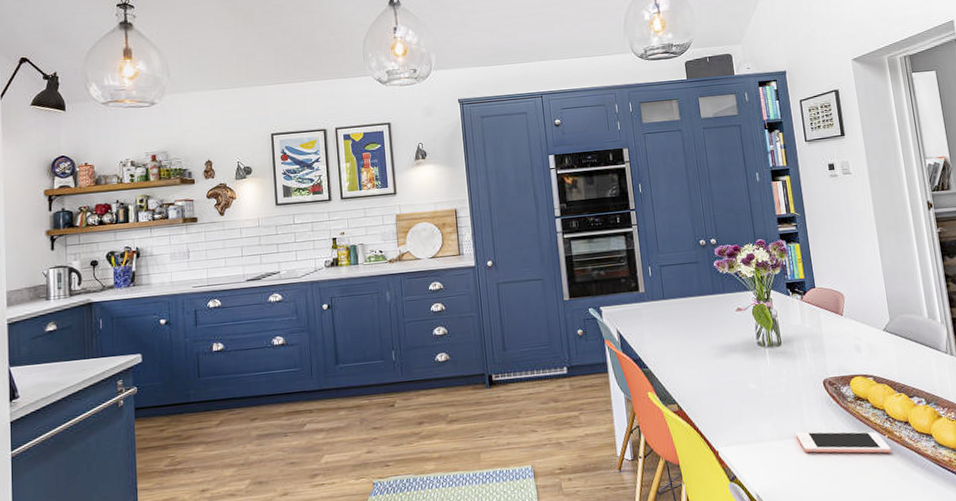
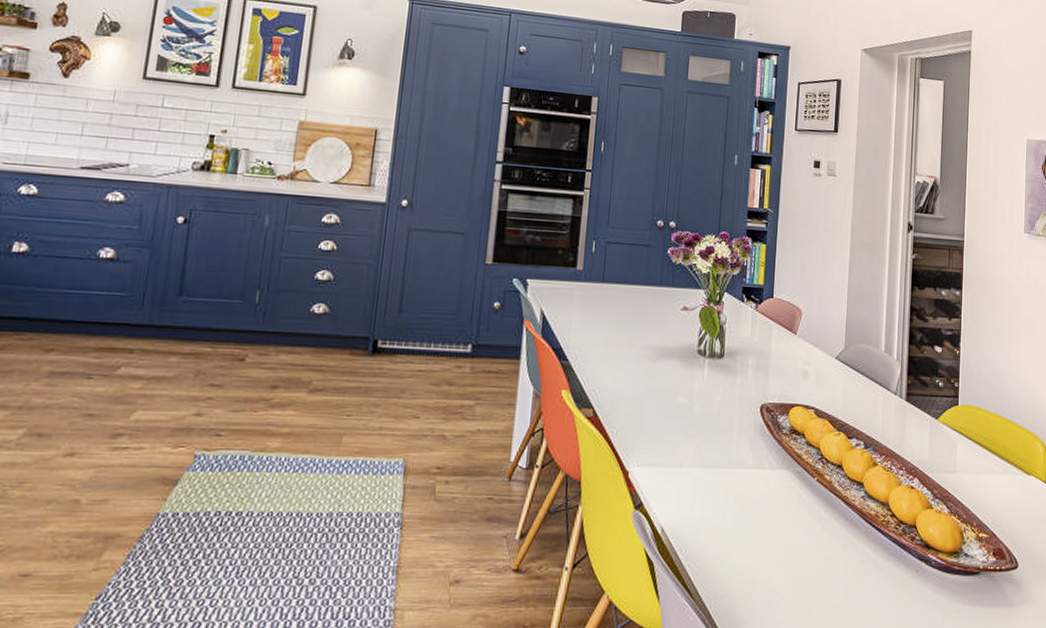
cell phone: present [796,431,892,453] -> none [719,460,818,498]

